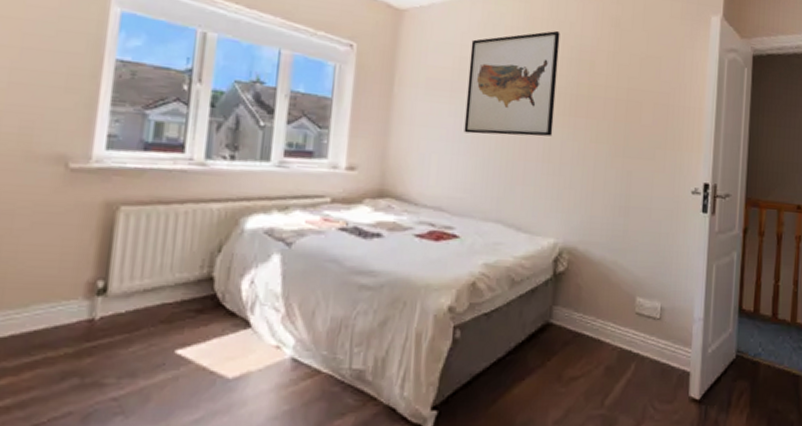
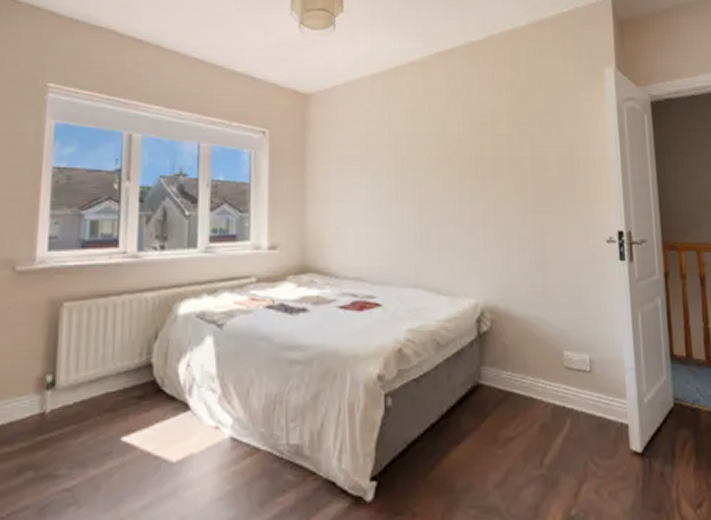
wall art: present [464,30,560,137] -> none [375,98,462,204]

